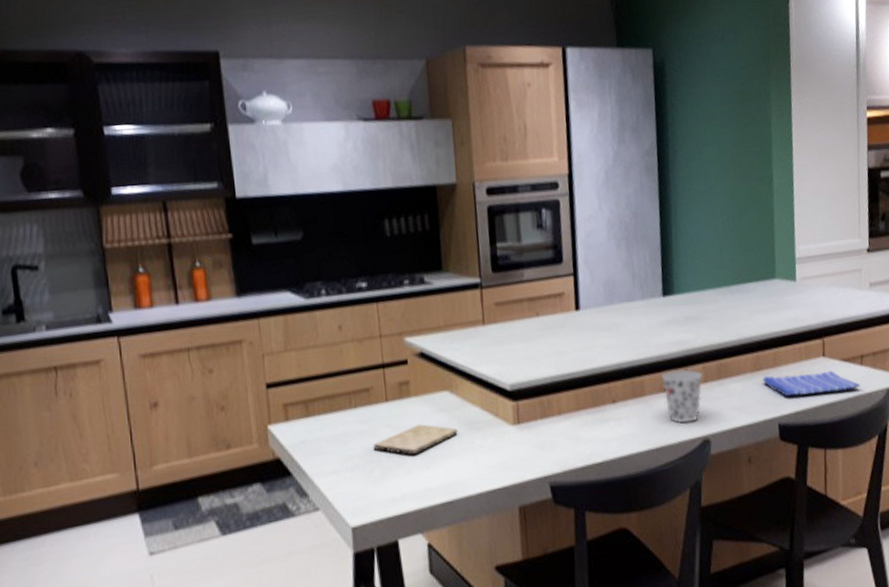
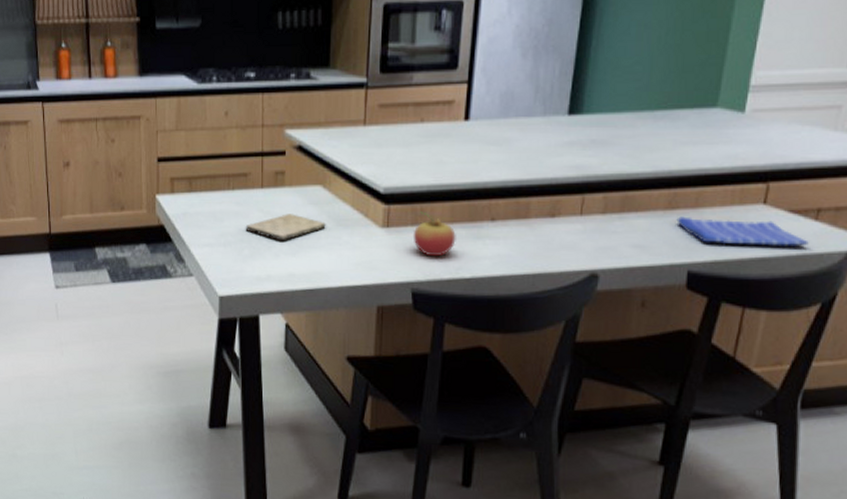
fruit: none [543,403,584,447] -> present [413,211,456,257]
cup: present [661,369,703,424] -> none [551,196,601,253]

